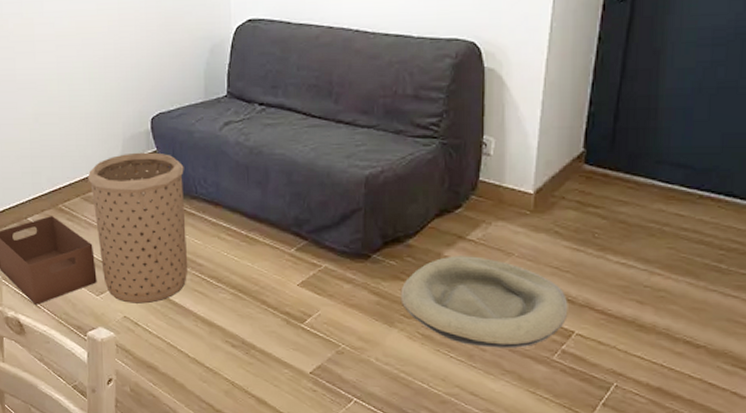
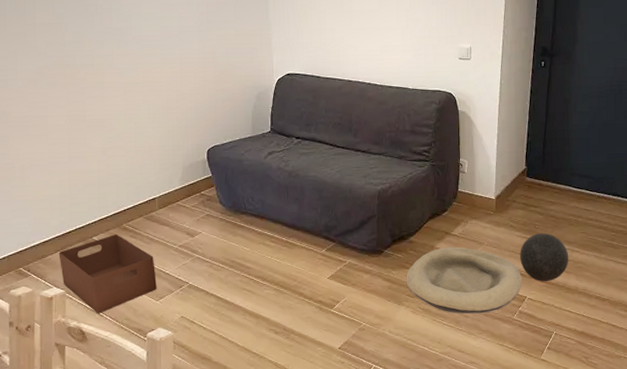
laundry basket: present [87,152,188,304] -> none [150,177,238,305]
ball: none [567,245,645,314] -> present [520,233,569,282]

